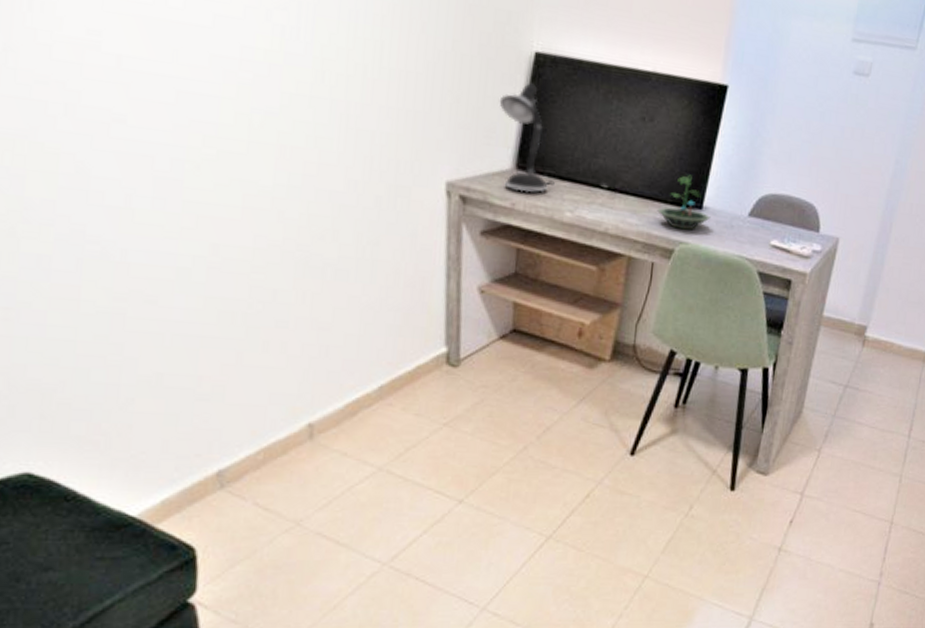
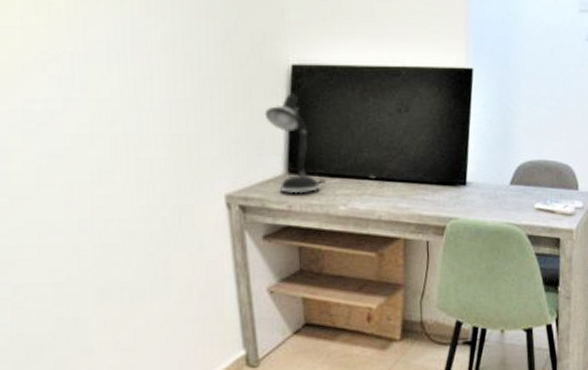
terrarium: present [657,174,711,231] -> none [424,154,475,206]

